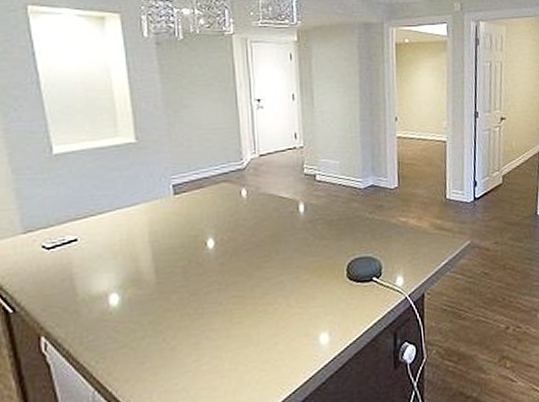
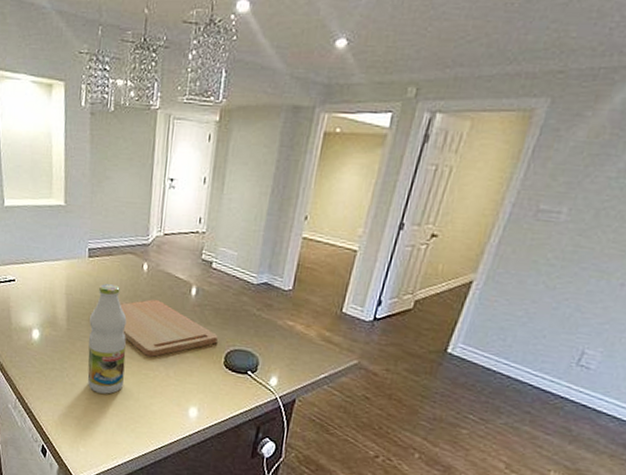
bottle: none [185,219,239,350] -> present [87,284,127,394]
cutting board: none [220,225,336,290] -> present [120,299,218,357]

